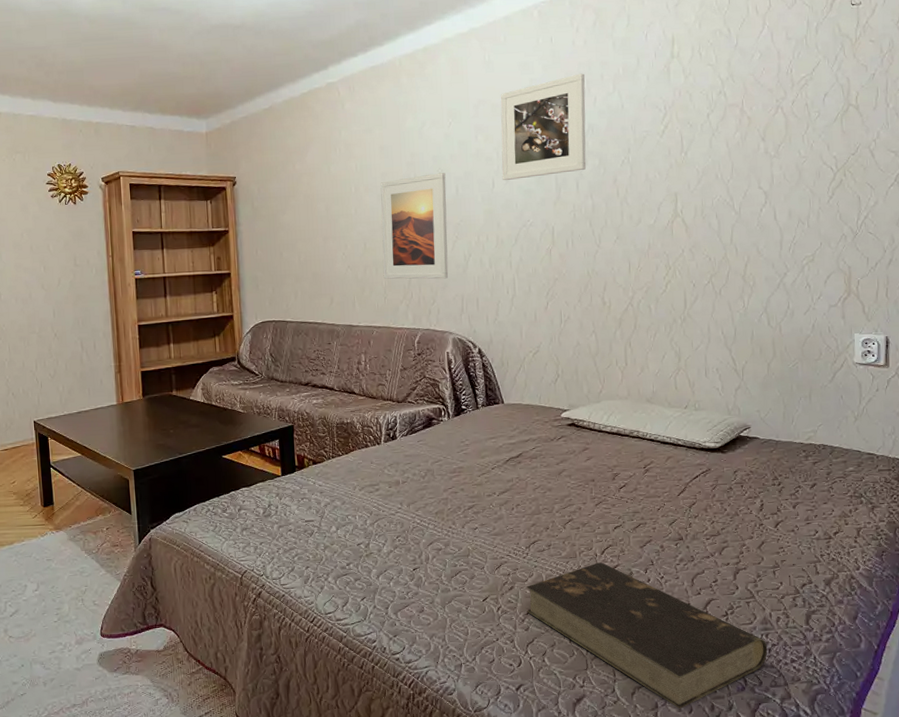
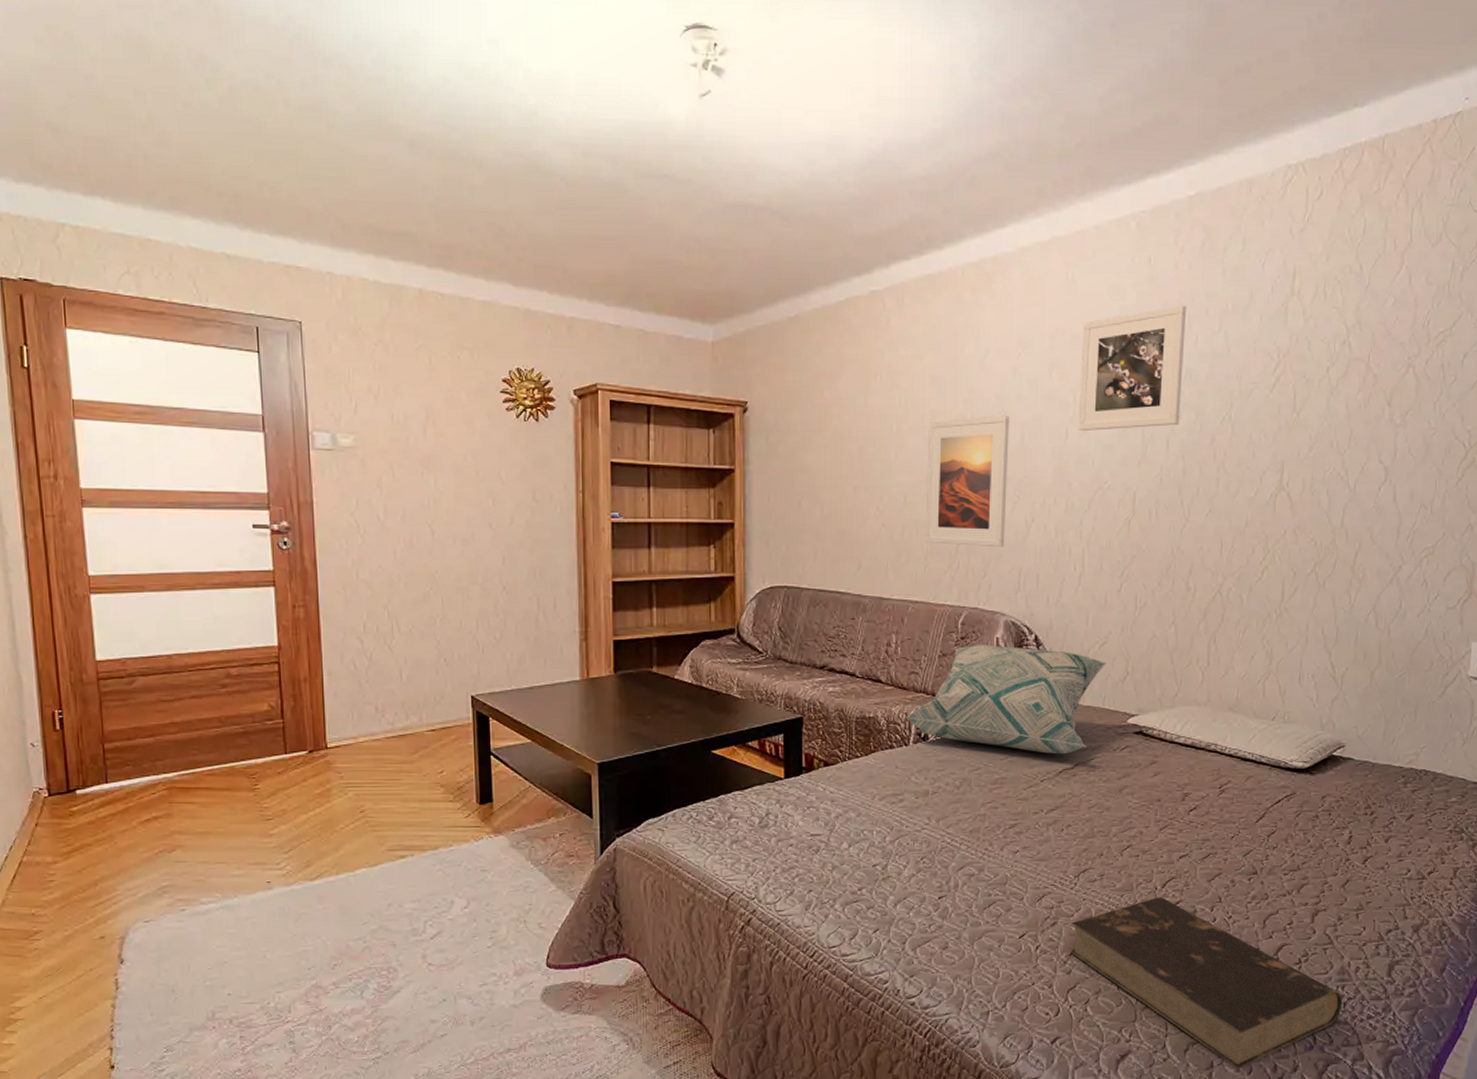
decorative pillow: none [377,358,540,446] -> present [906,645,1107,755]

